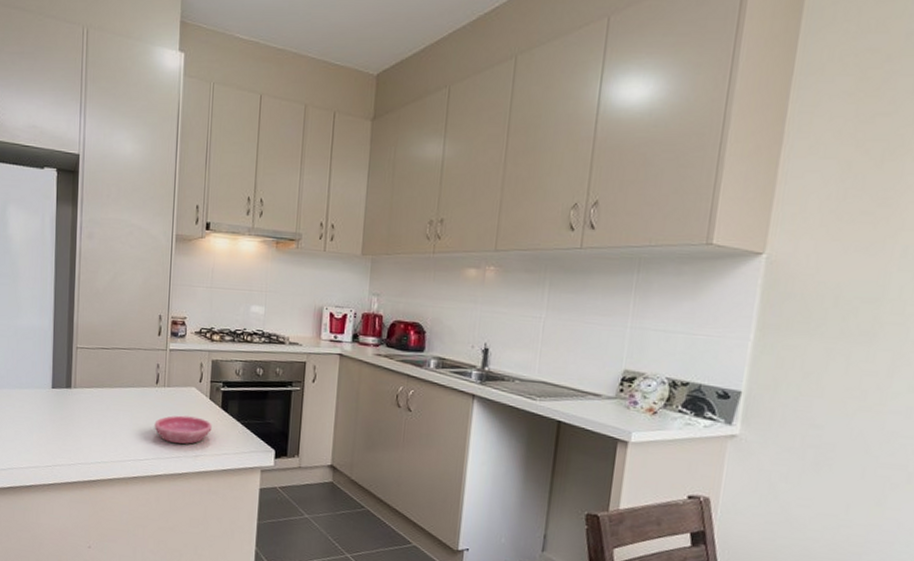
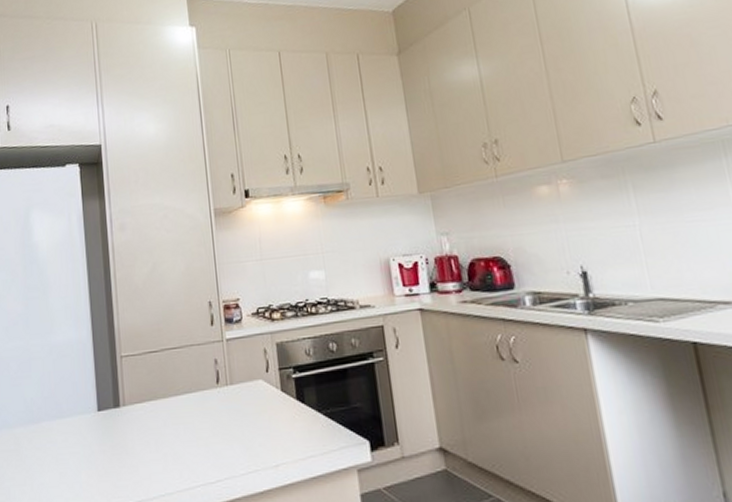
saucer: present [154,415,212,444] -> none [221,416,290,454]

